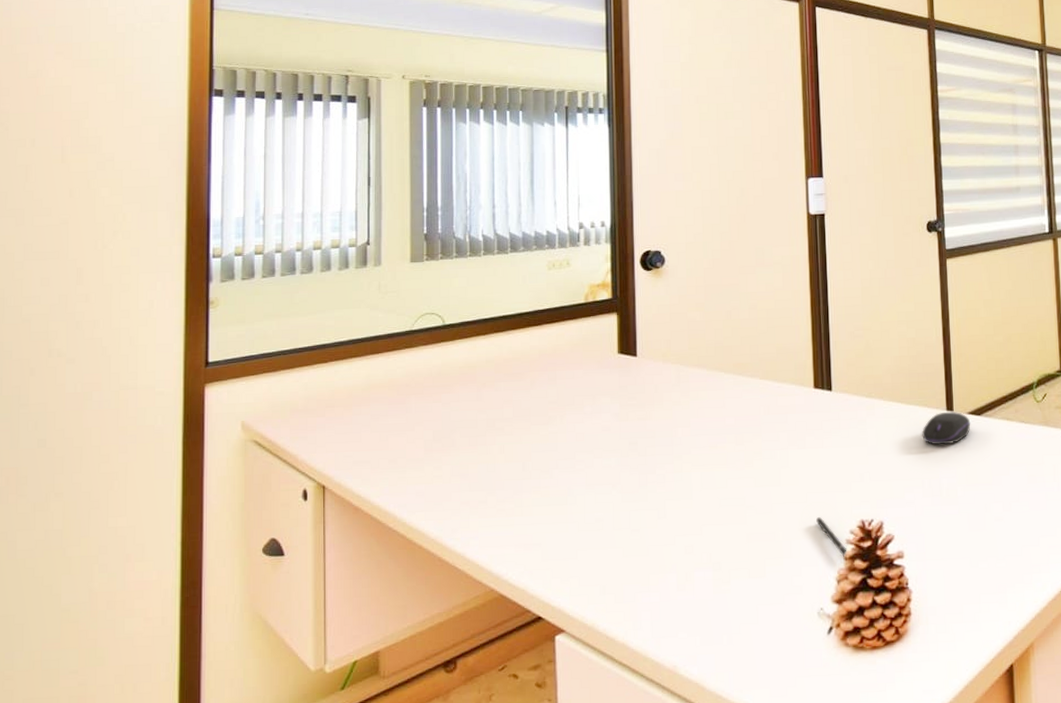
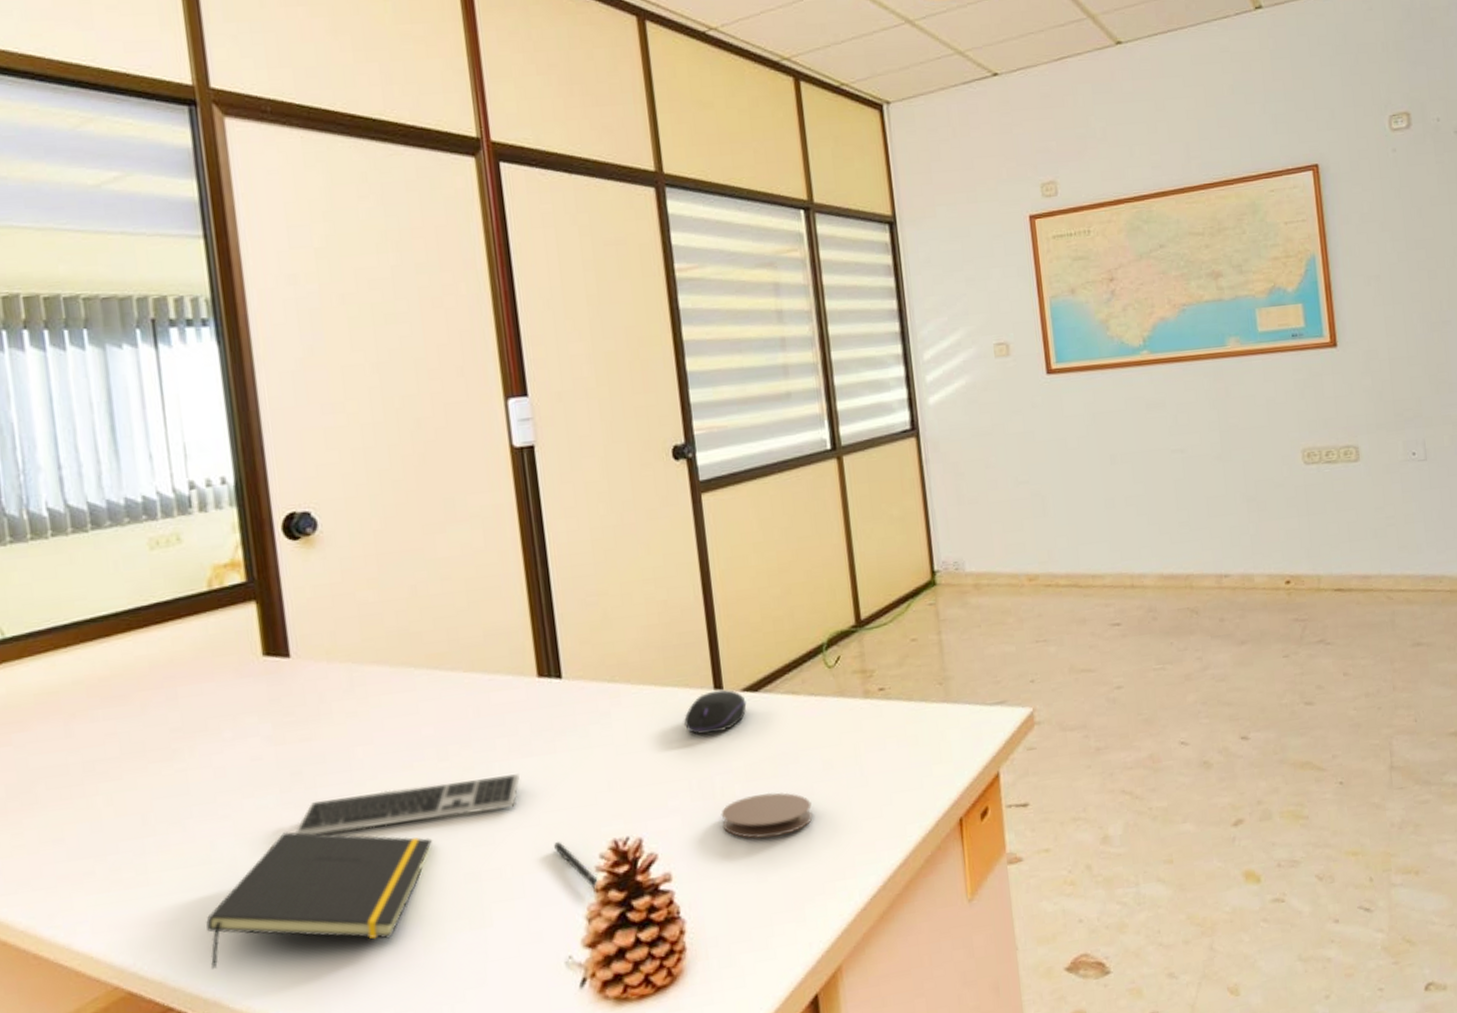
notepad: none [559,487,726,584] -> present [206,831,432,969]
keyboard: none [629,461,794,492] -> present [295,774,520,836]
coaster: none [945,496,1018,532] -> present [721,792,813,839]

